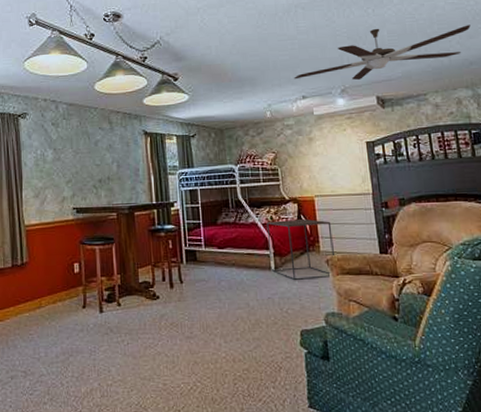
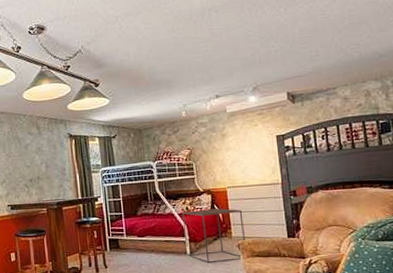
ceiling fan: present [293,25,471,80] -> none [207,18,382,80]

